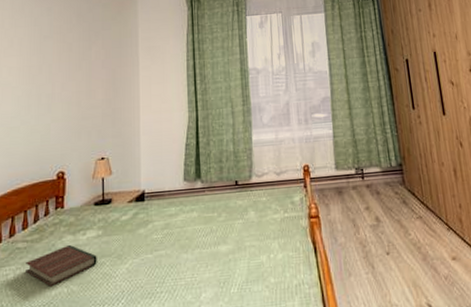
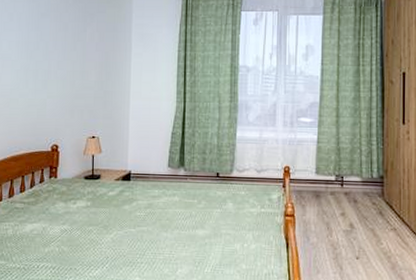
book: present [25,244,97,286] -> none [23,210,86,244]

